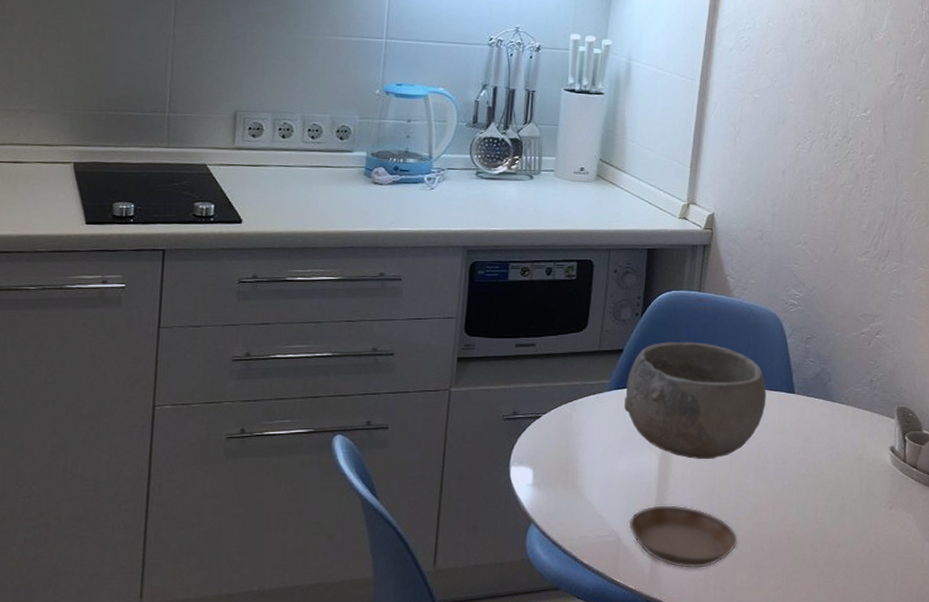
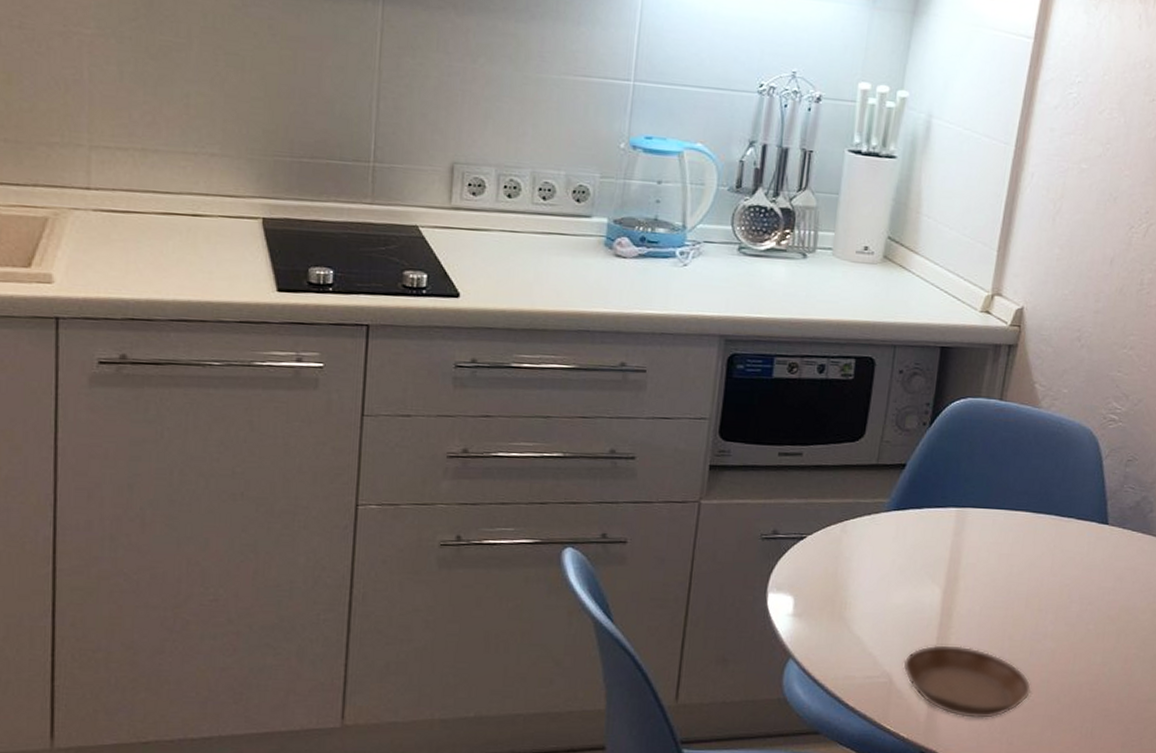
bowl: present [624,342,767,459] -> none [904,457,1075,595]

